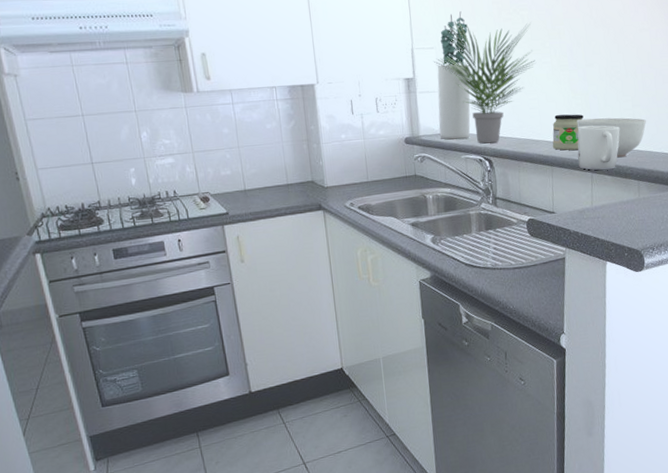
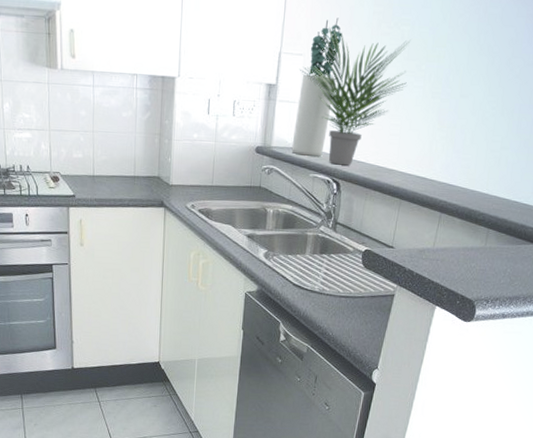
jar: present [552,114,584,151] -> none [405,145,445,187]
bowl: present [576,118,646,157] -> none [435,153,512,201]
mug: present [577,125,620,171] -> none [429,162,481,213]

